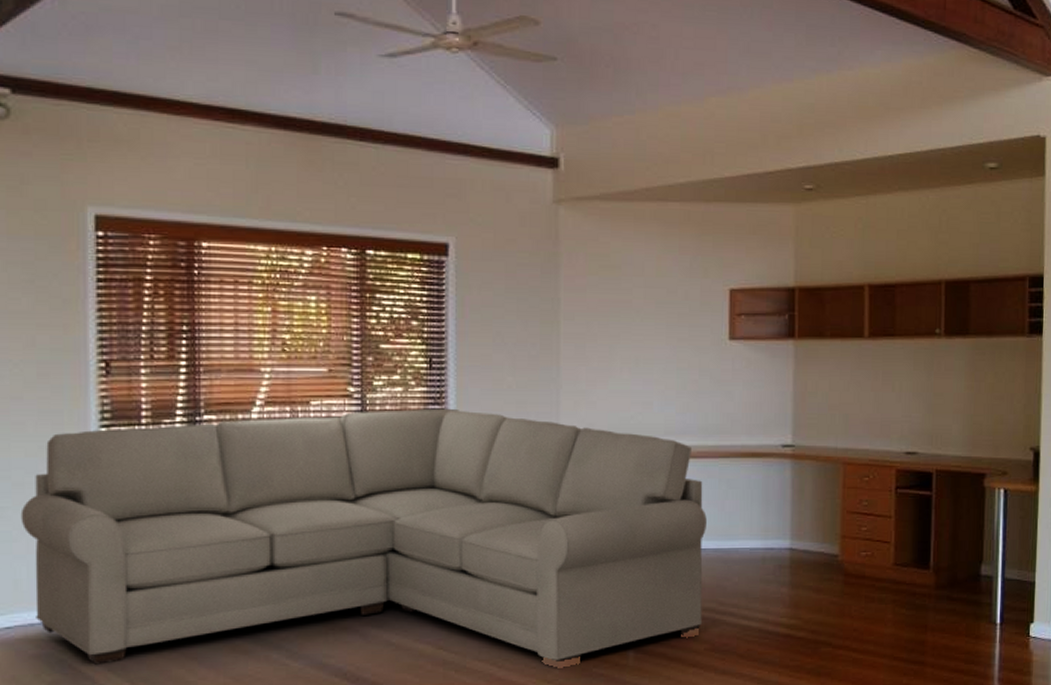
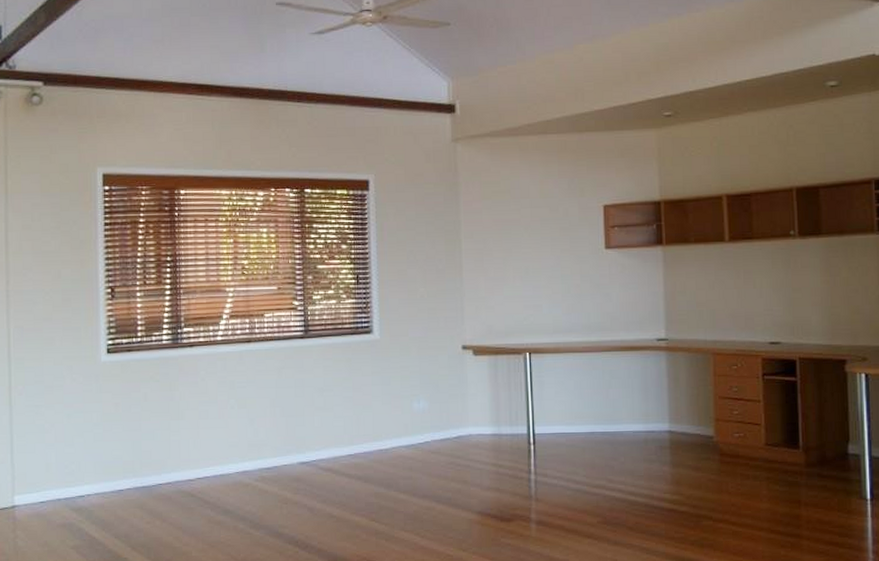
sofa: present [20,408,707,665] -> none [51,316,595,533]

